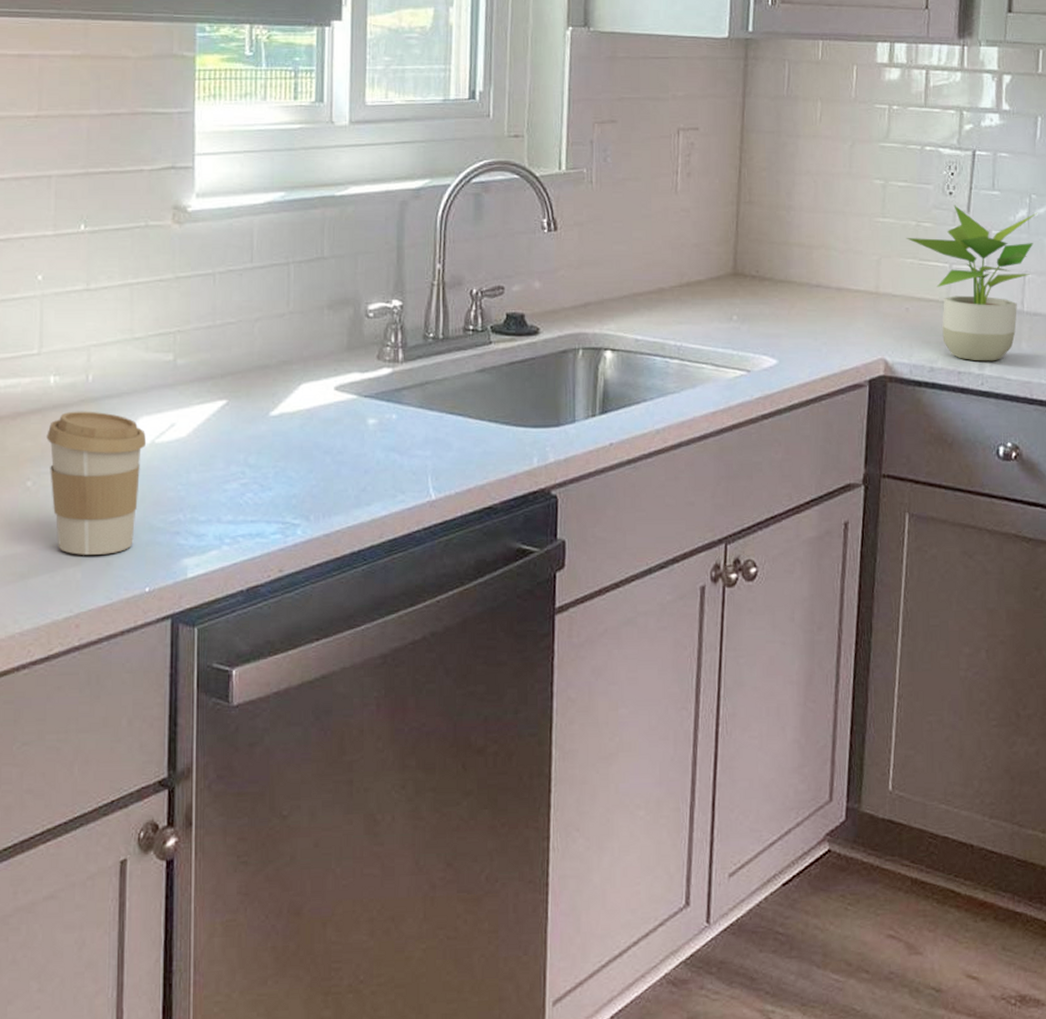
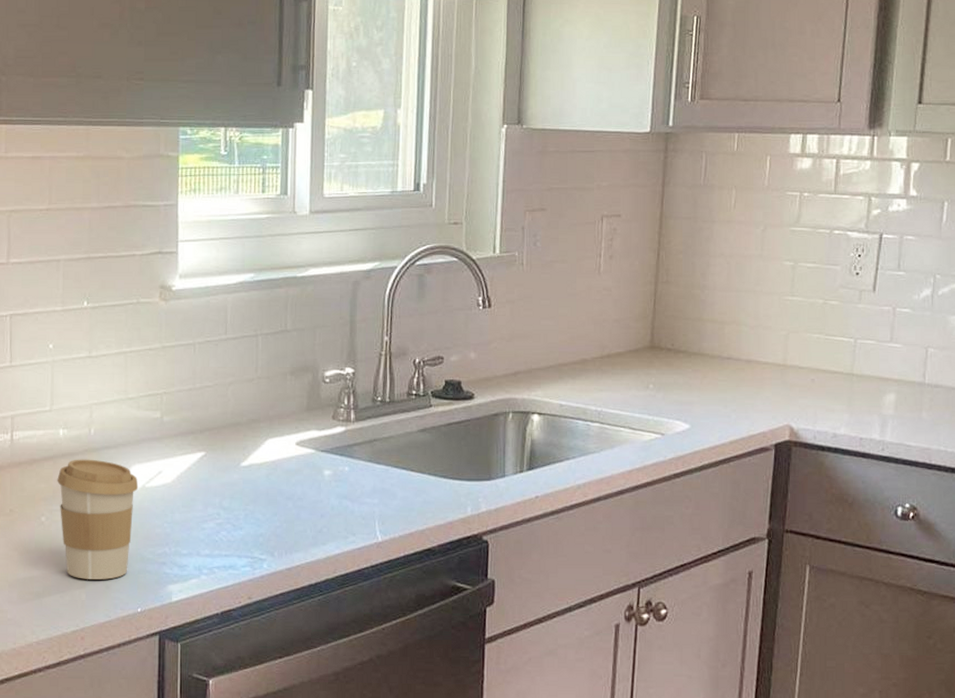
potted plant: present [906,205,1038,361] -> none [813,284,942,429]

